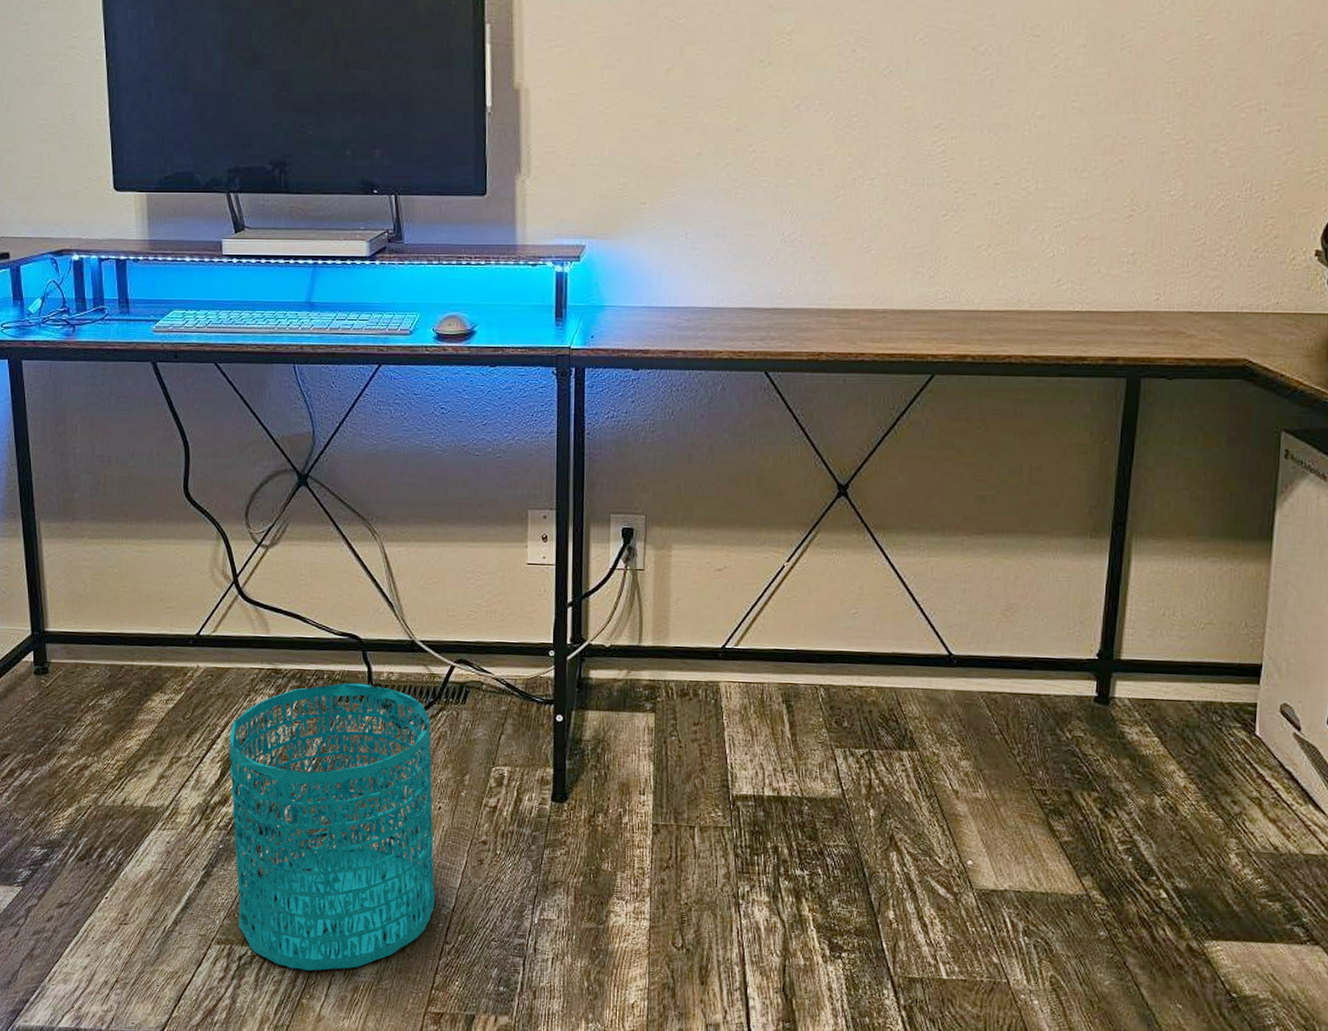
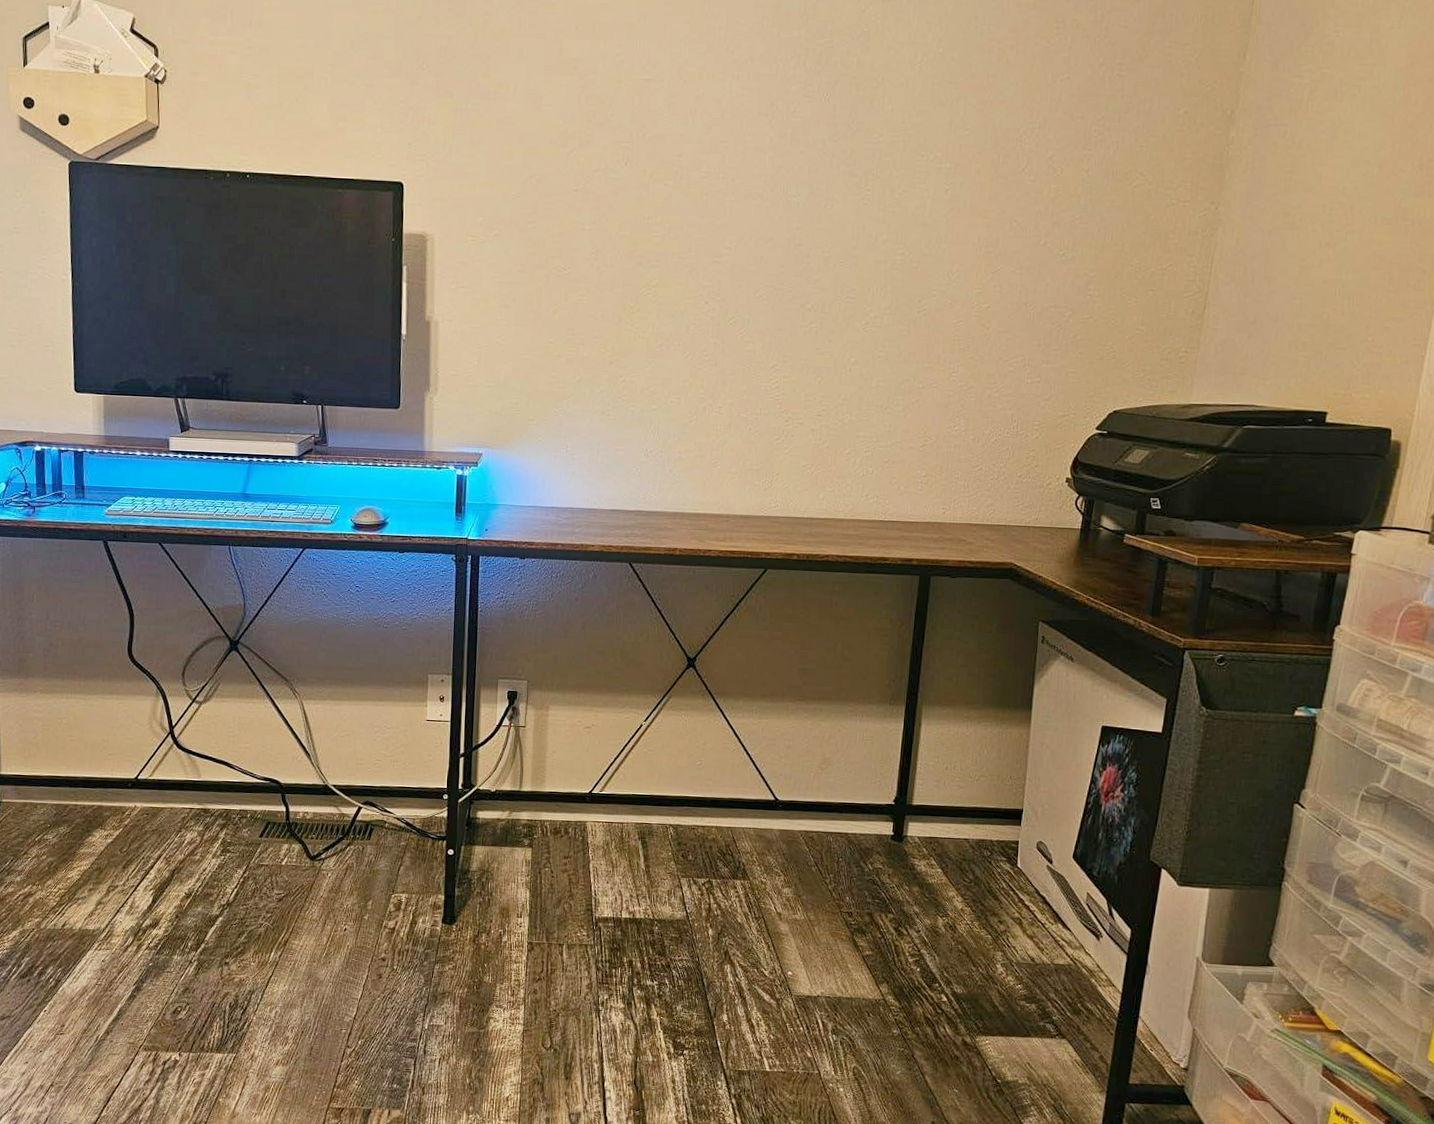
wastebasket: present [229,683,435,971] -> none [160,821,340,1073]

